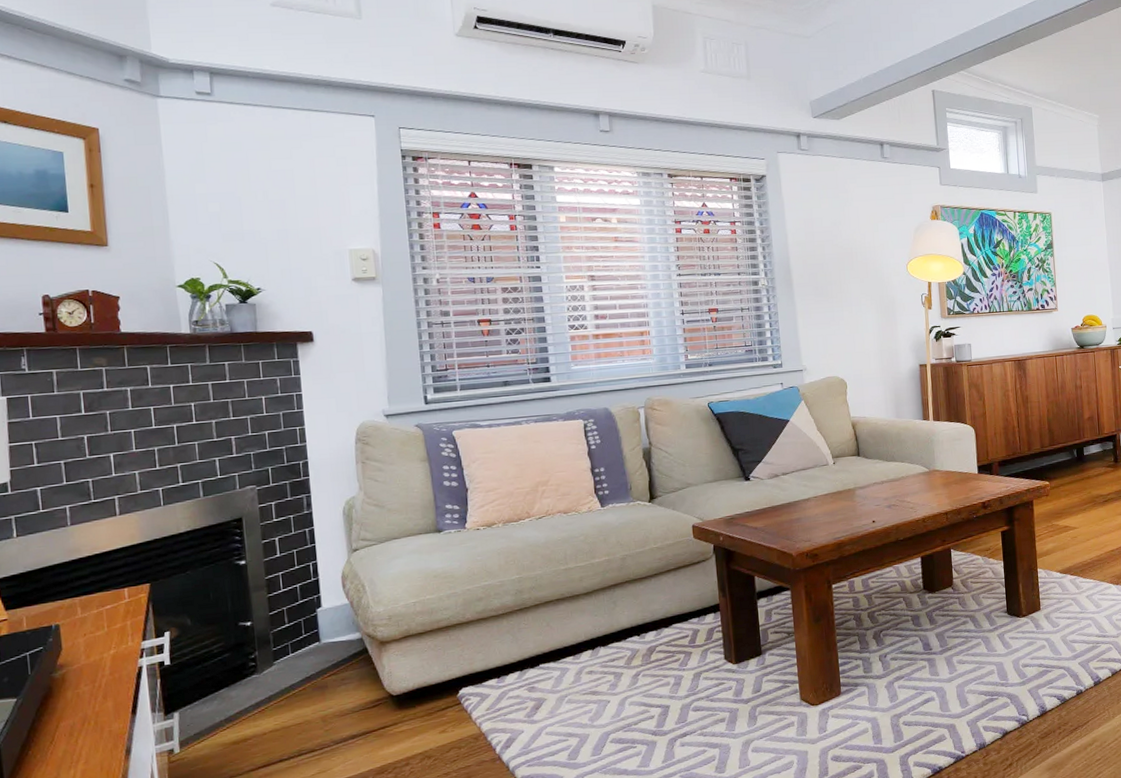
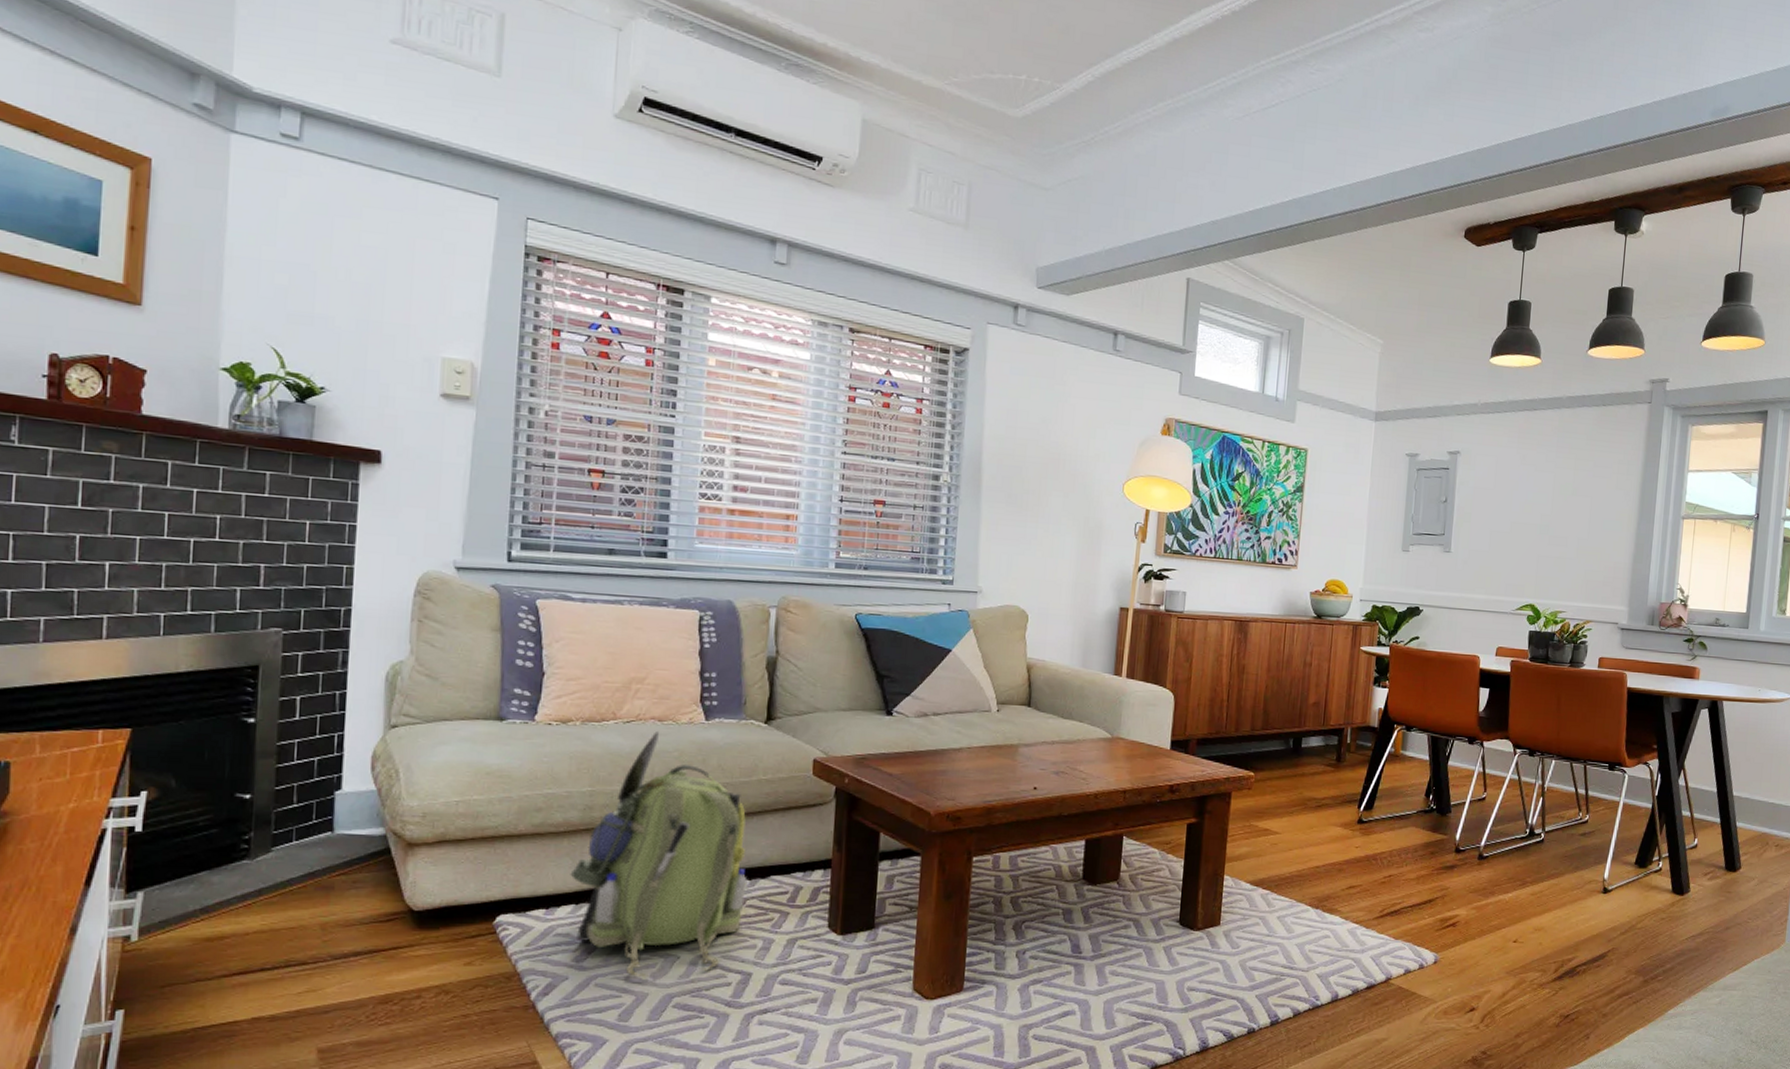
backpack: none [512,521,655,722] -> present [570,730,748,977]

